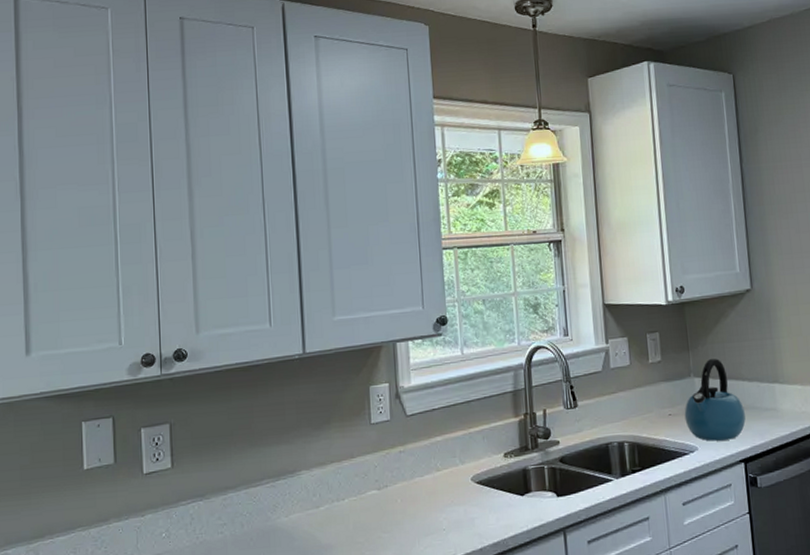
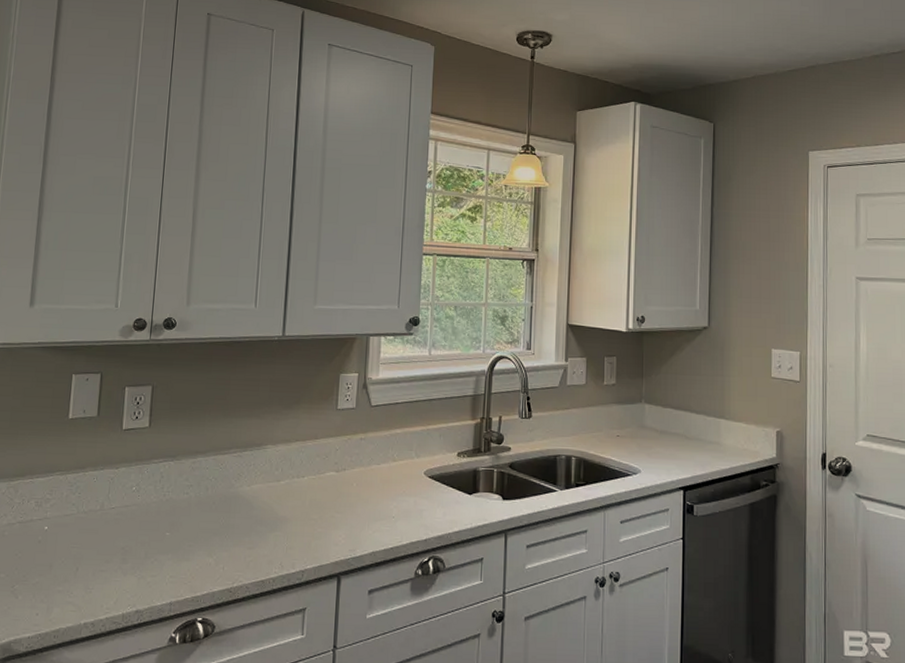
kettle: present [684,359,746,441] -> none [631,388,689,467]

